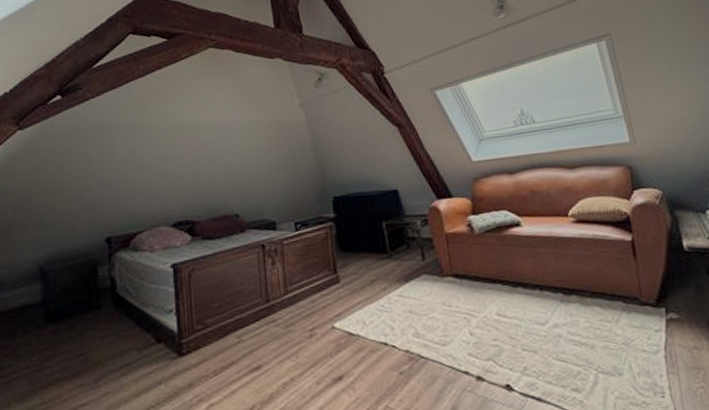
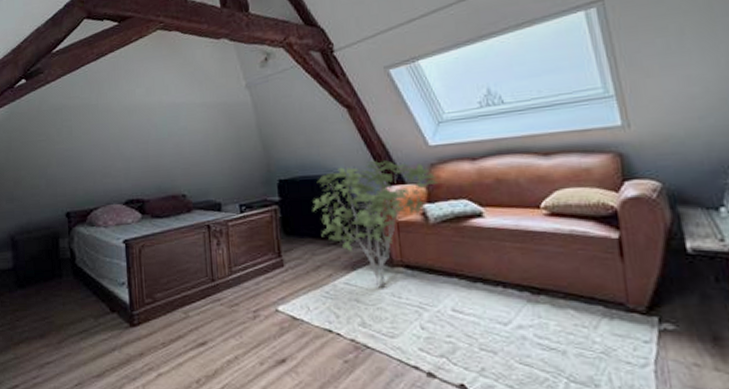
shrub: none [366,176,482,299] -> present [312,160,439,289]

